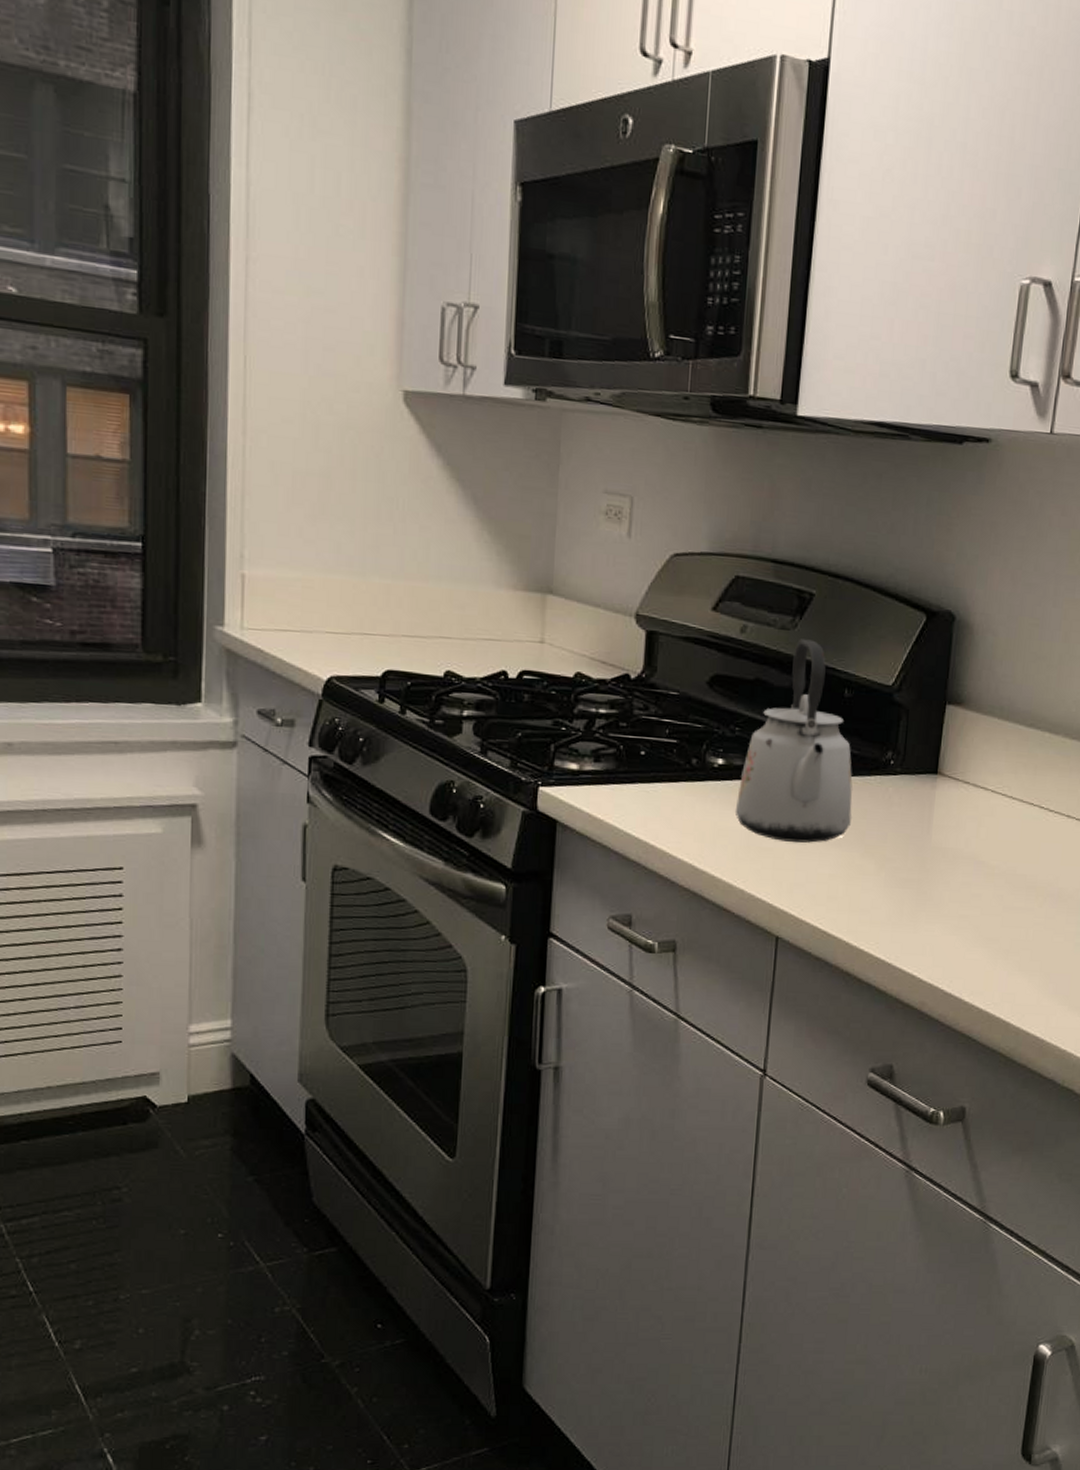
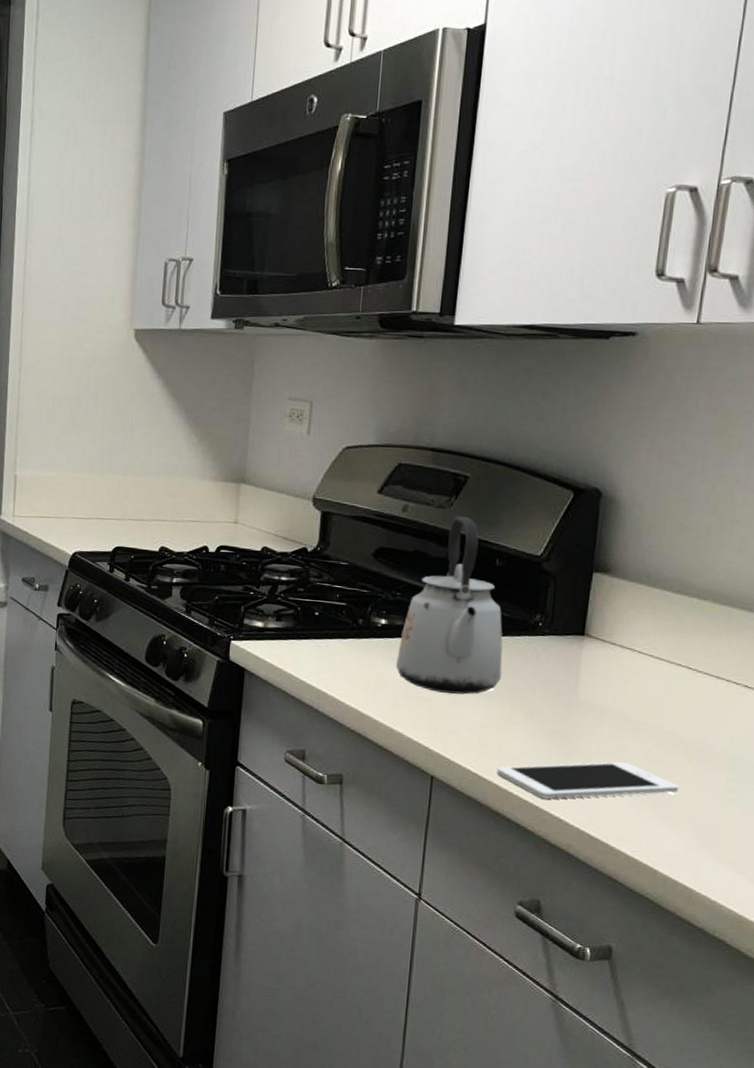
cell phone: none [847,910,1031,955] -> present [496,761,679,799]

